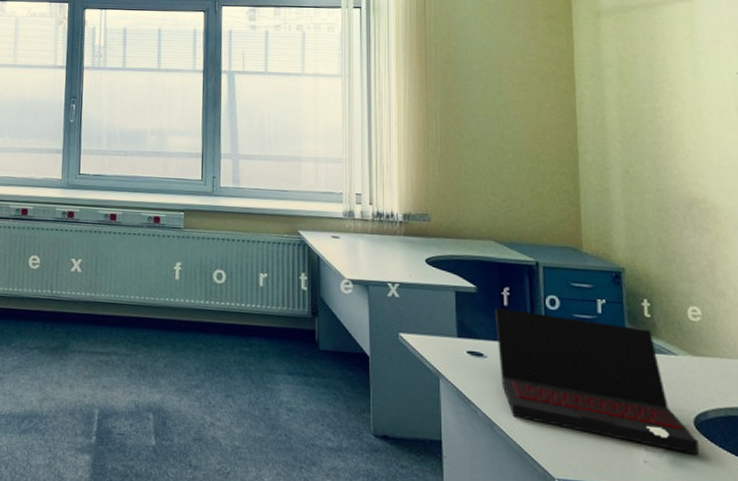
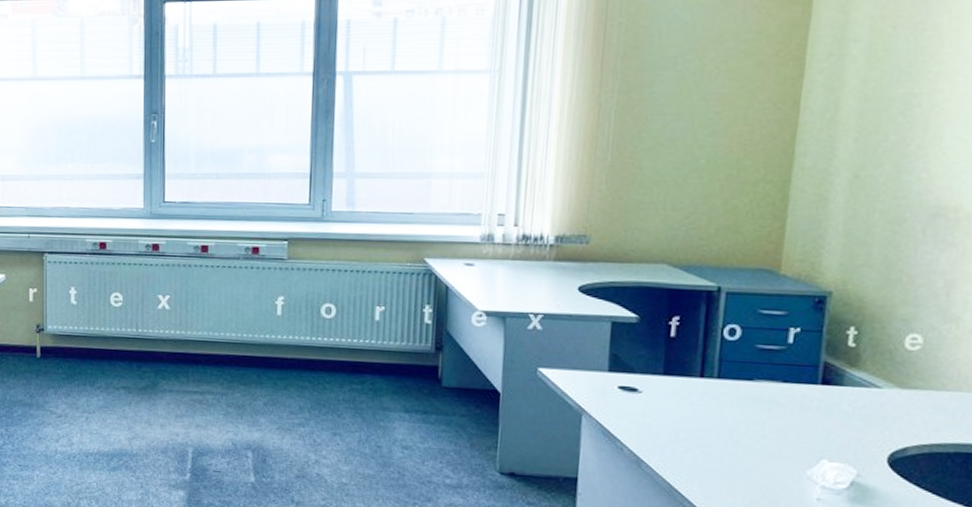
laptop: present [495,307,699,456] -> none [656,338,889,493]

